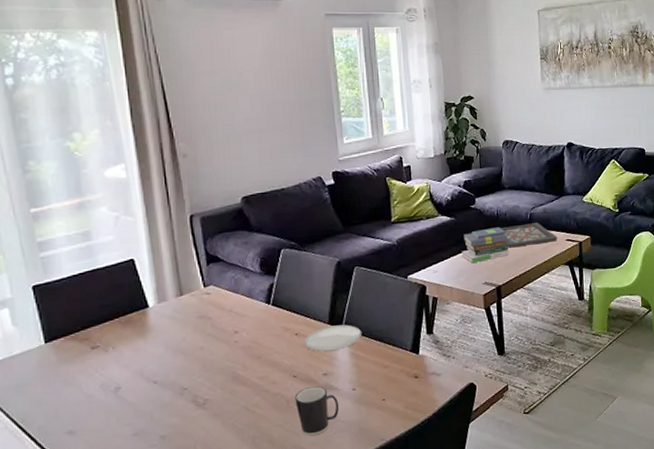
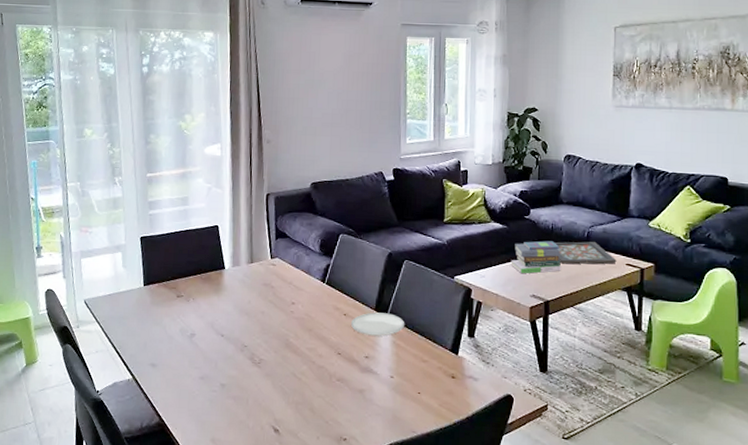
mug: present [294,386,340,436] -> none [337,366,377,413]

